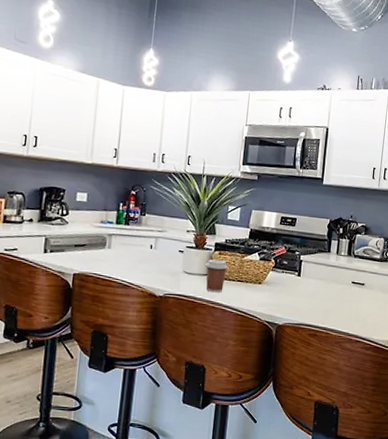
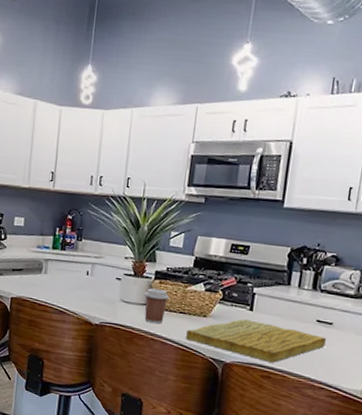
cutting board: none [244,284,360,322] -> present [186,319,327,363]

